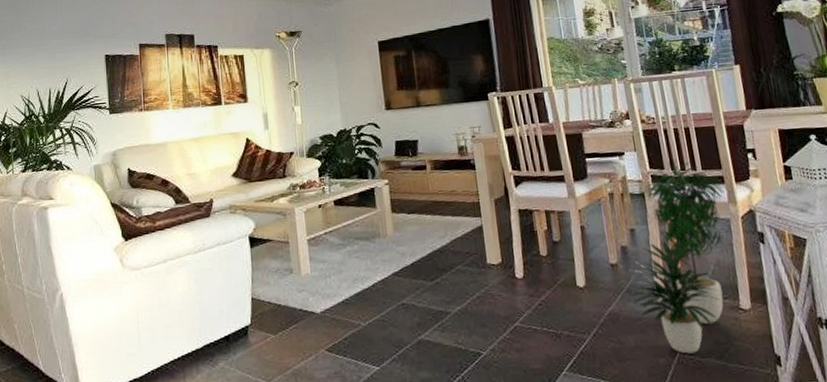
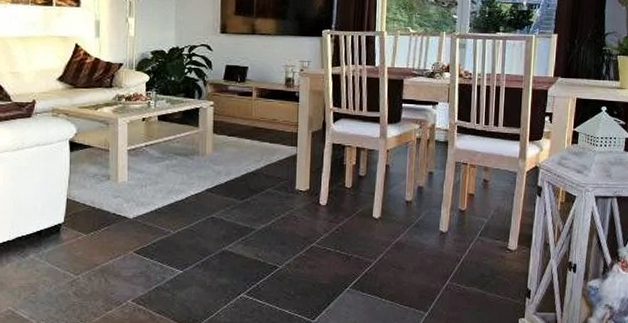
potted plant: present [628,158,727,354] -> none [416,113,520,282]

